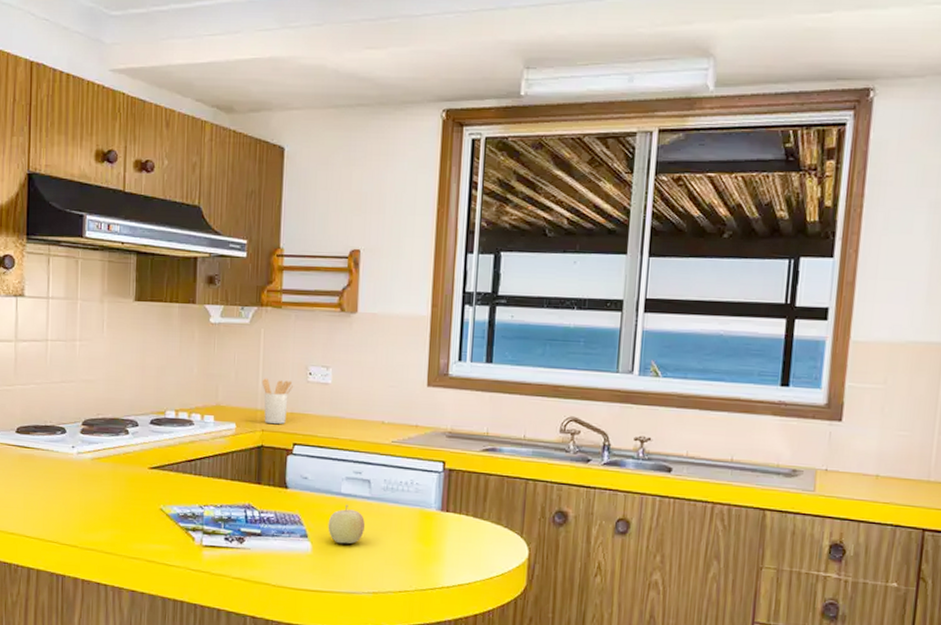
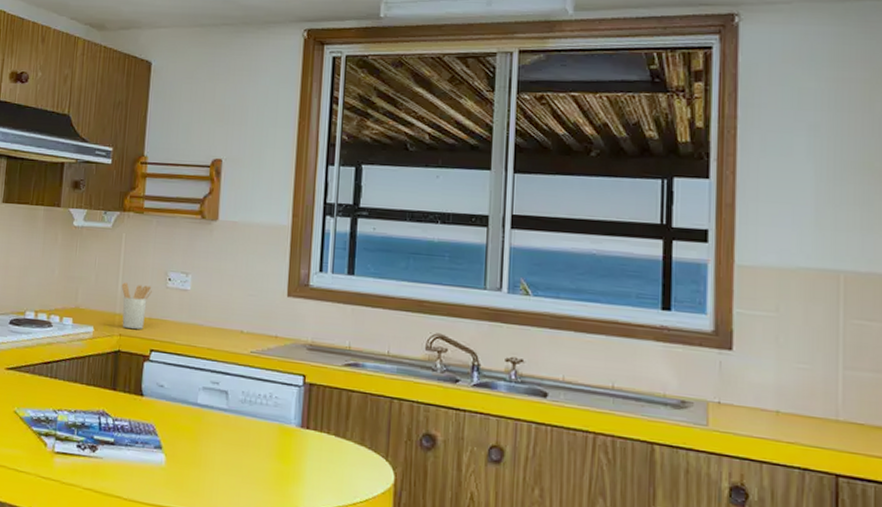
fruit: present [328,504,365,544] -> none [183,415,221,458]

